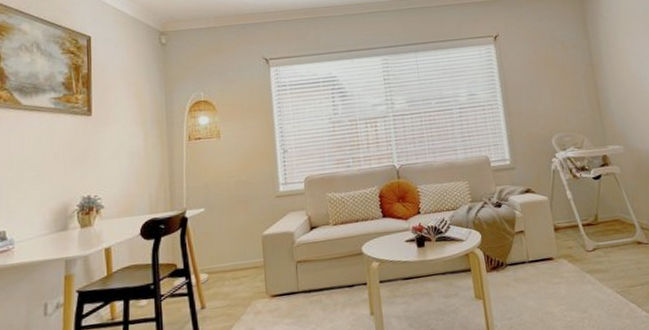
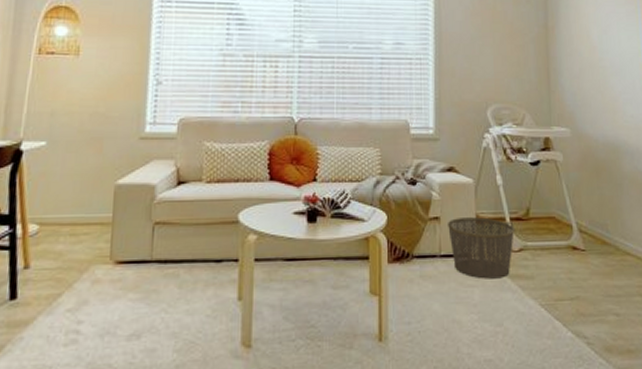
basket: none [531,226,588,277] -> present [448,217,516,279]

